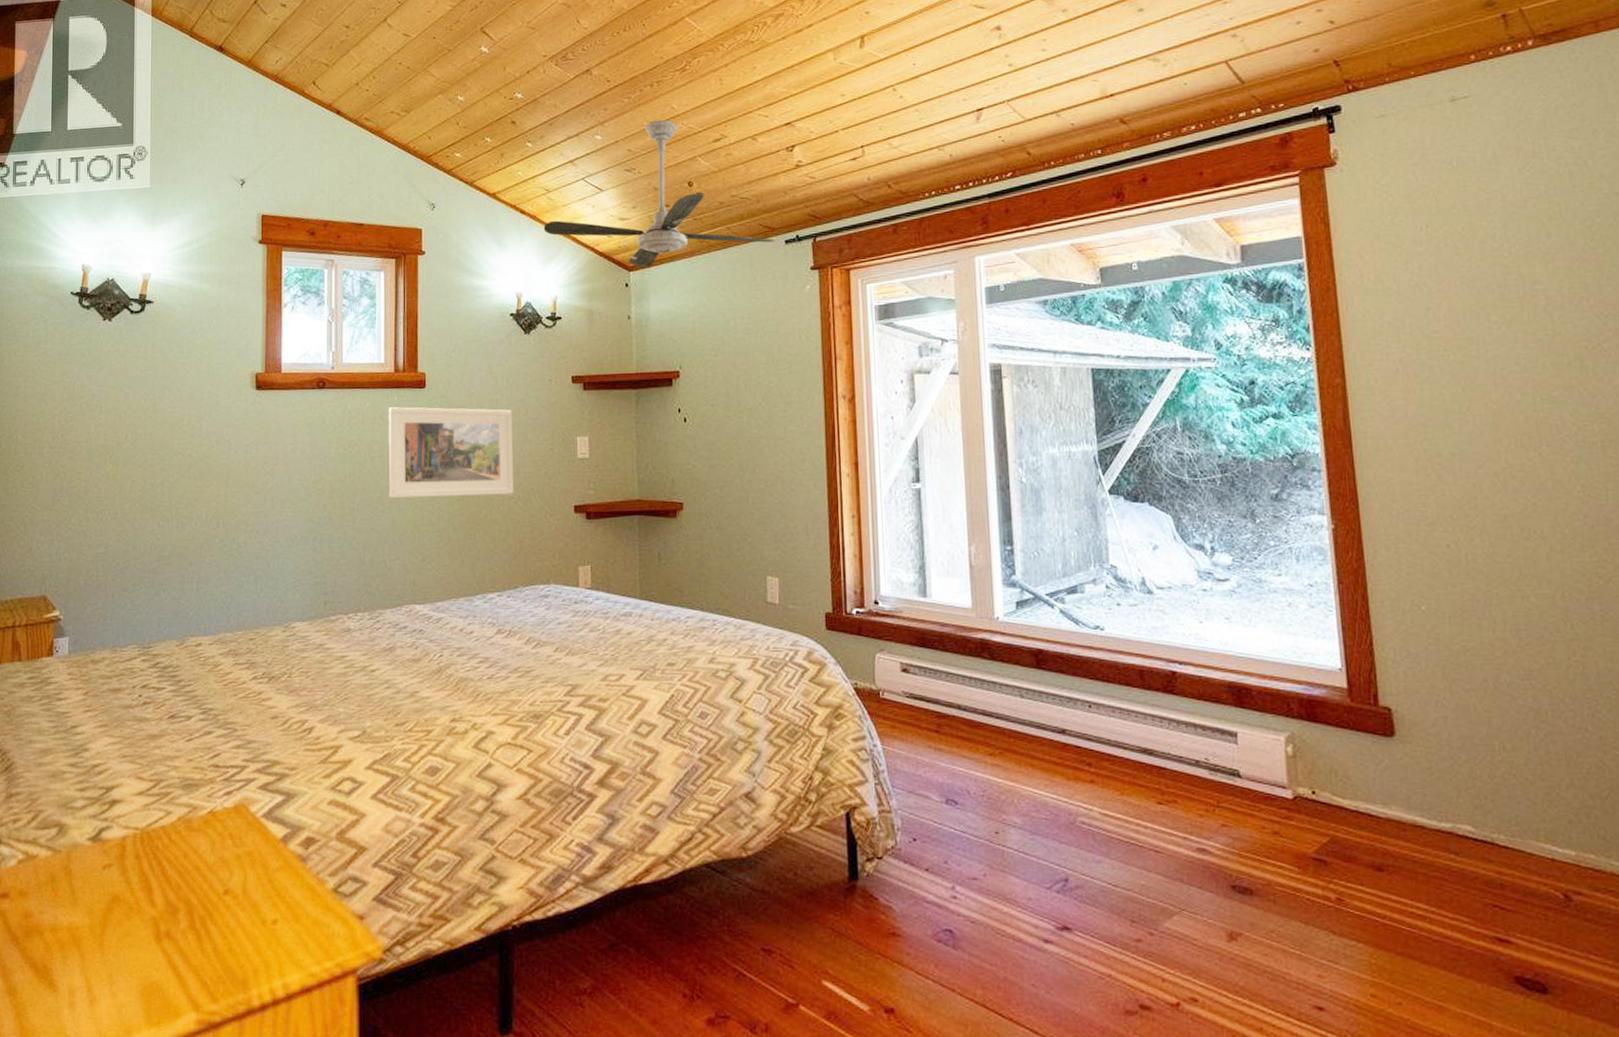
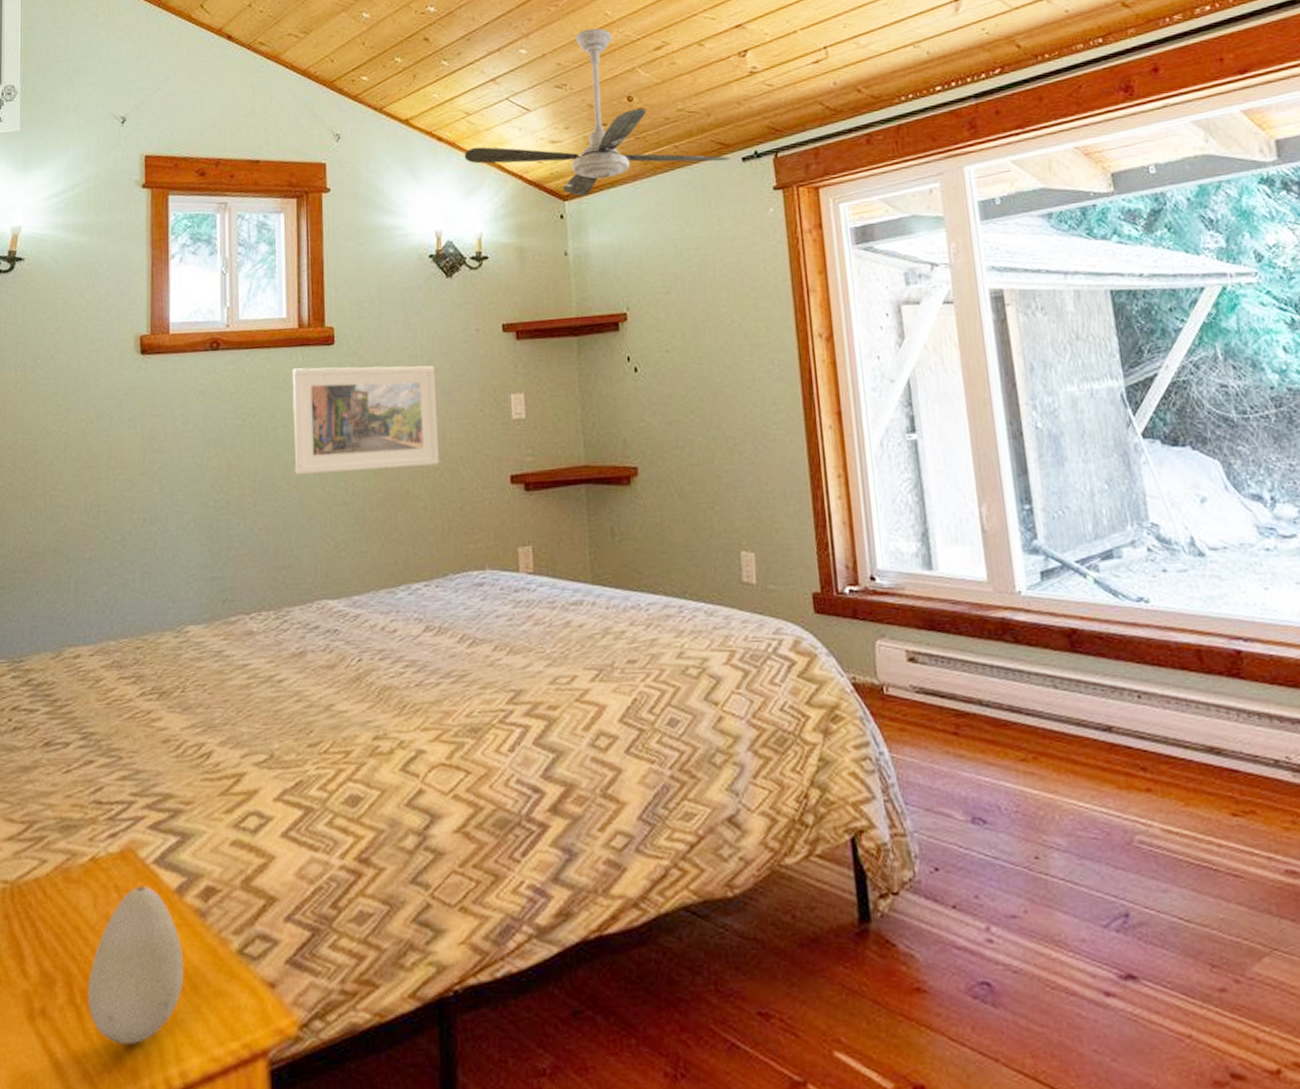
decorative egg: none [206,835,287,961] -> present [88,886,184,1044]

